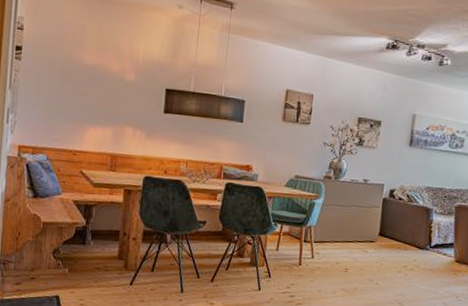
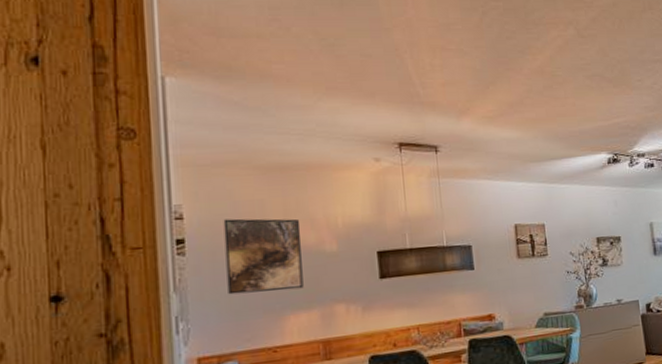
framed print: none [47,36,110,107] -> present [223,218,304,295]

